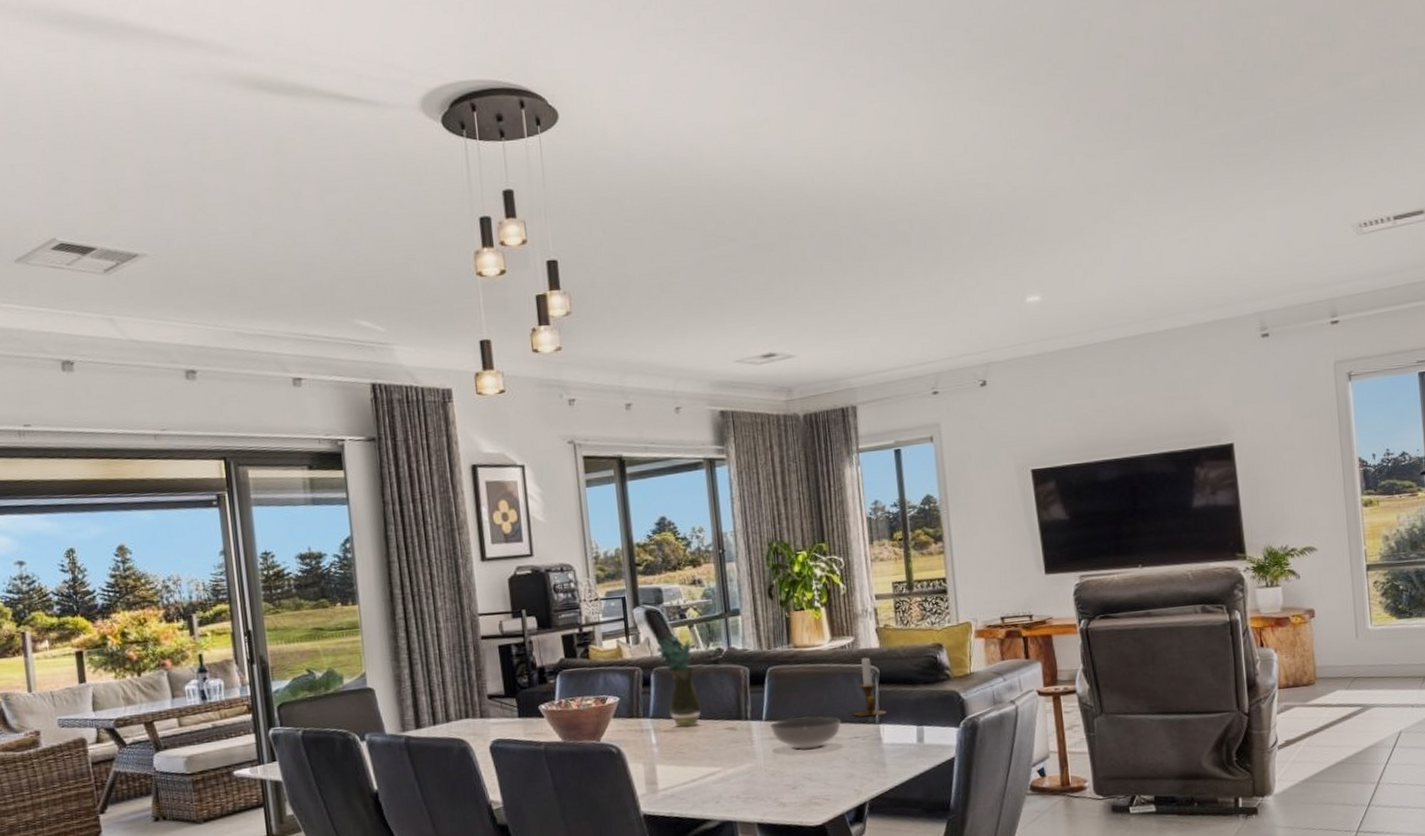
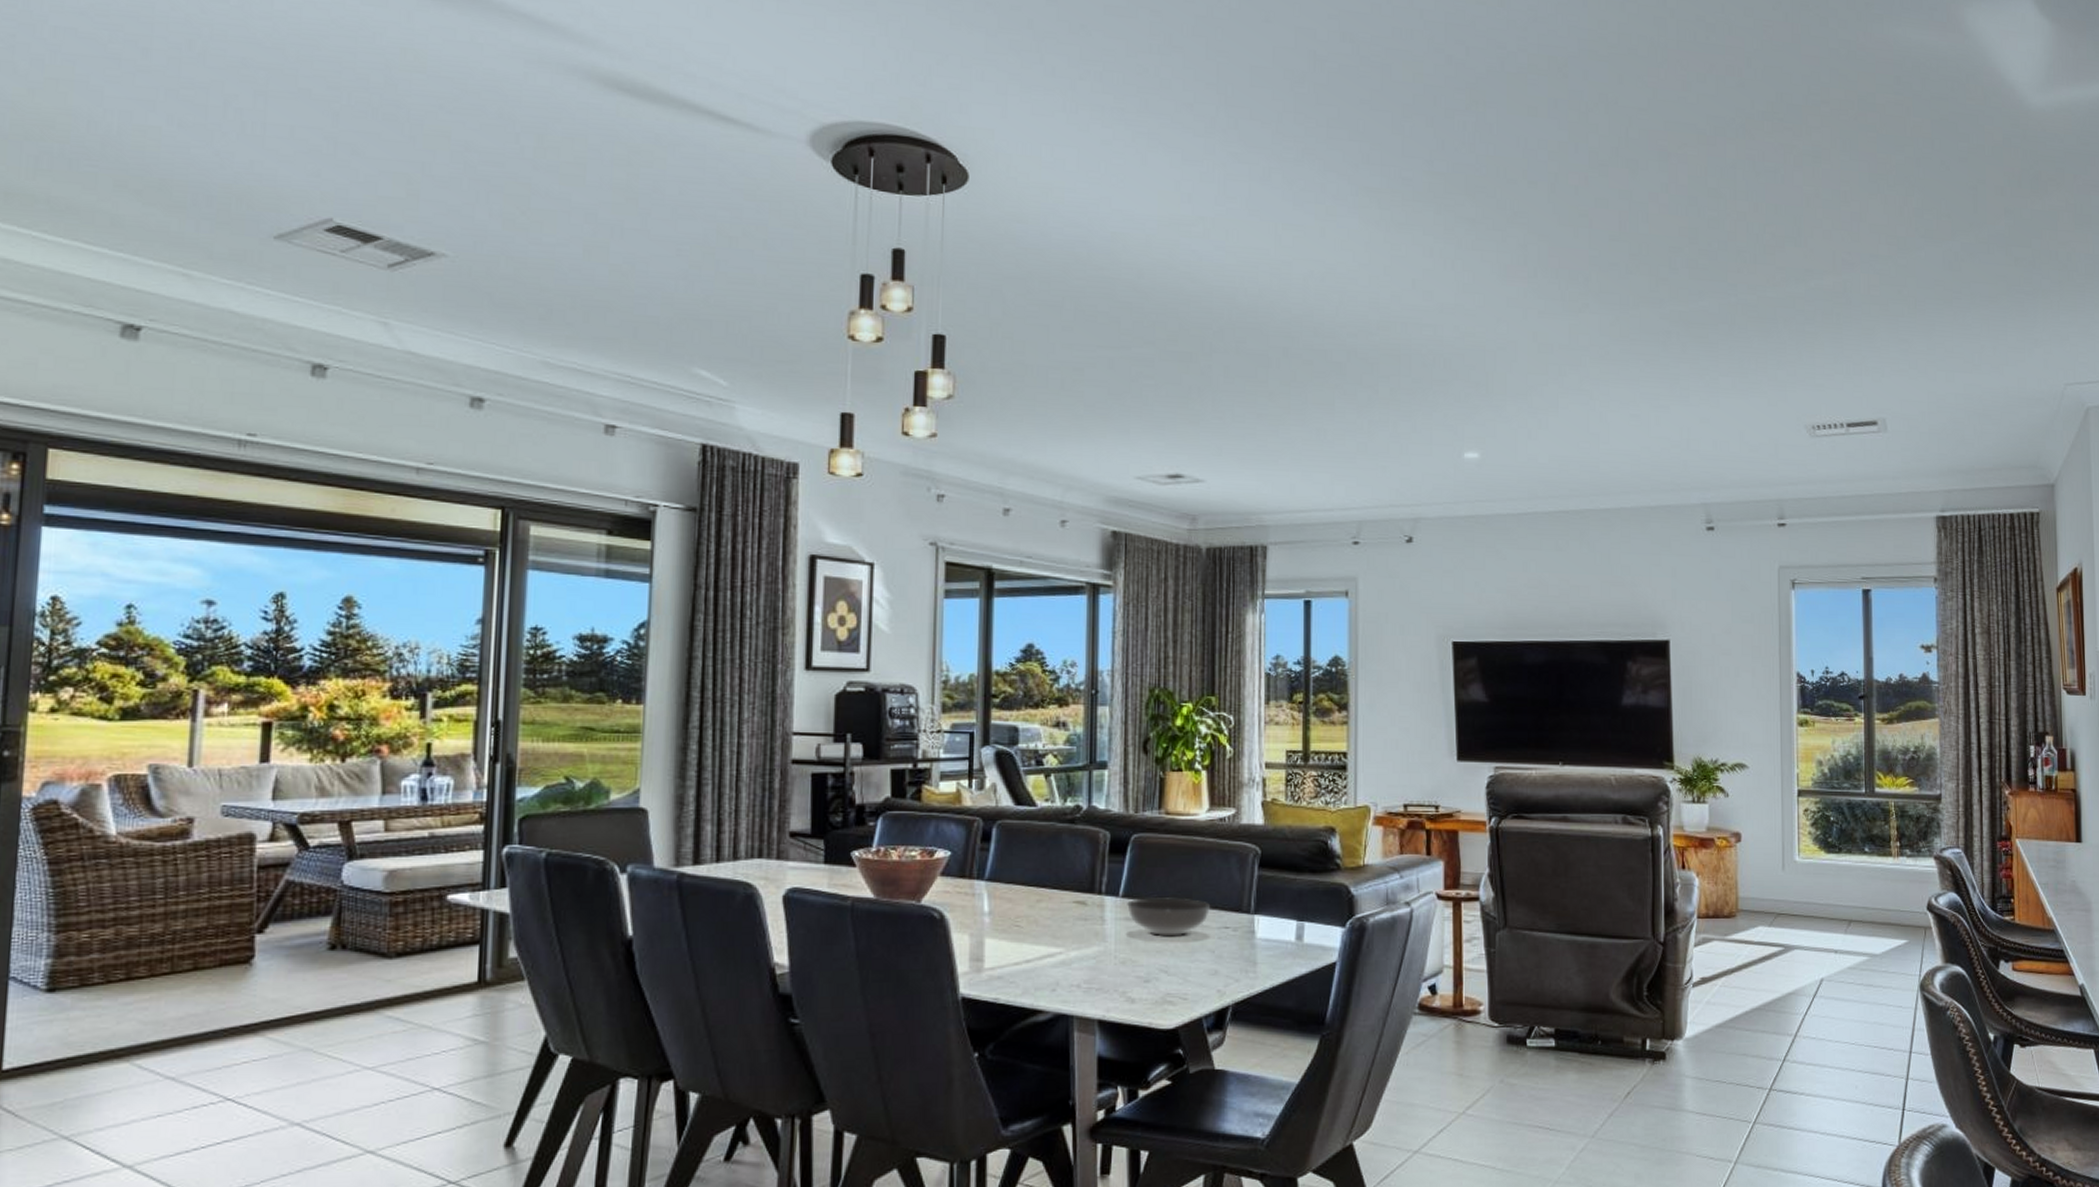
vase: present [655,632,702,728] -> none [1002,778,1049,896]
candlestick: present [852,657,886,717] -> none [1224,834,1263,904]

